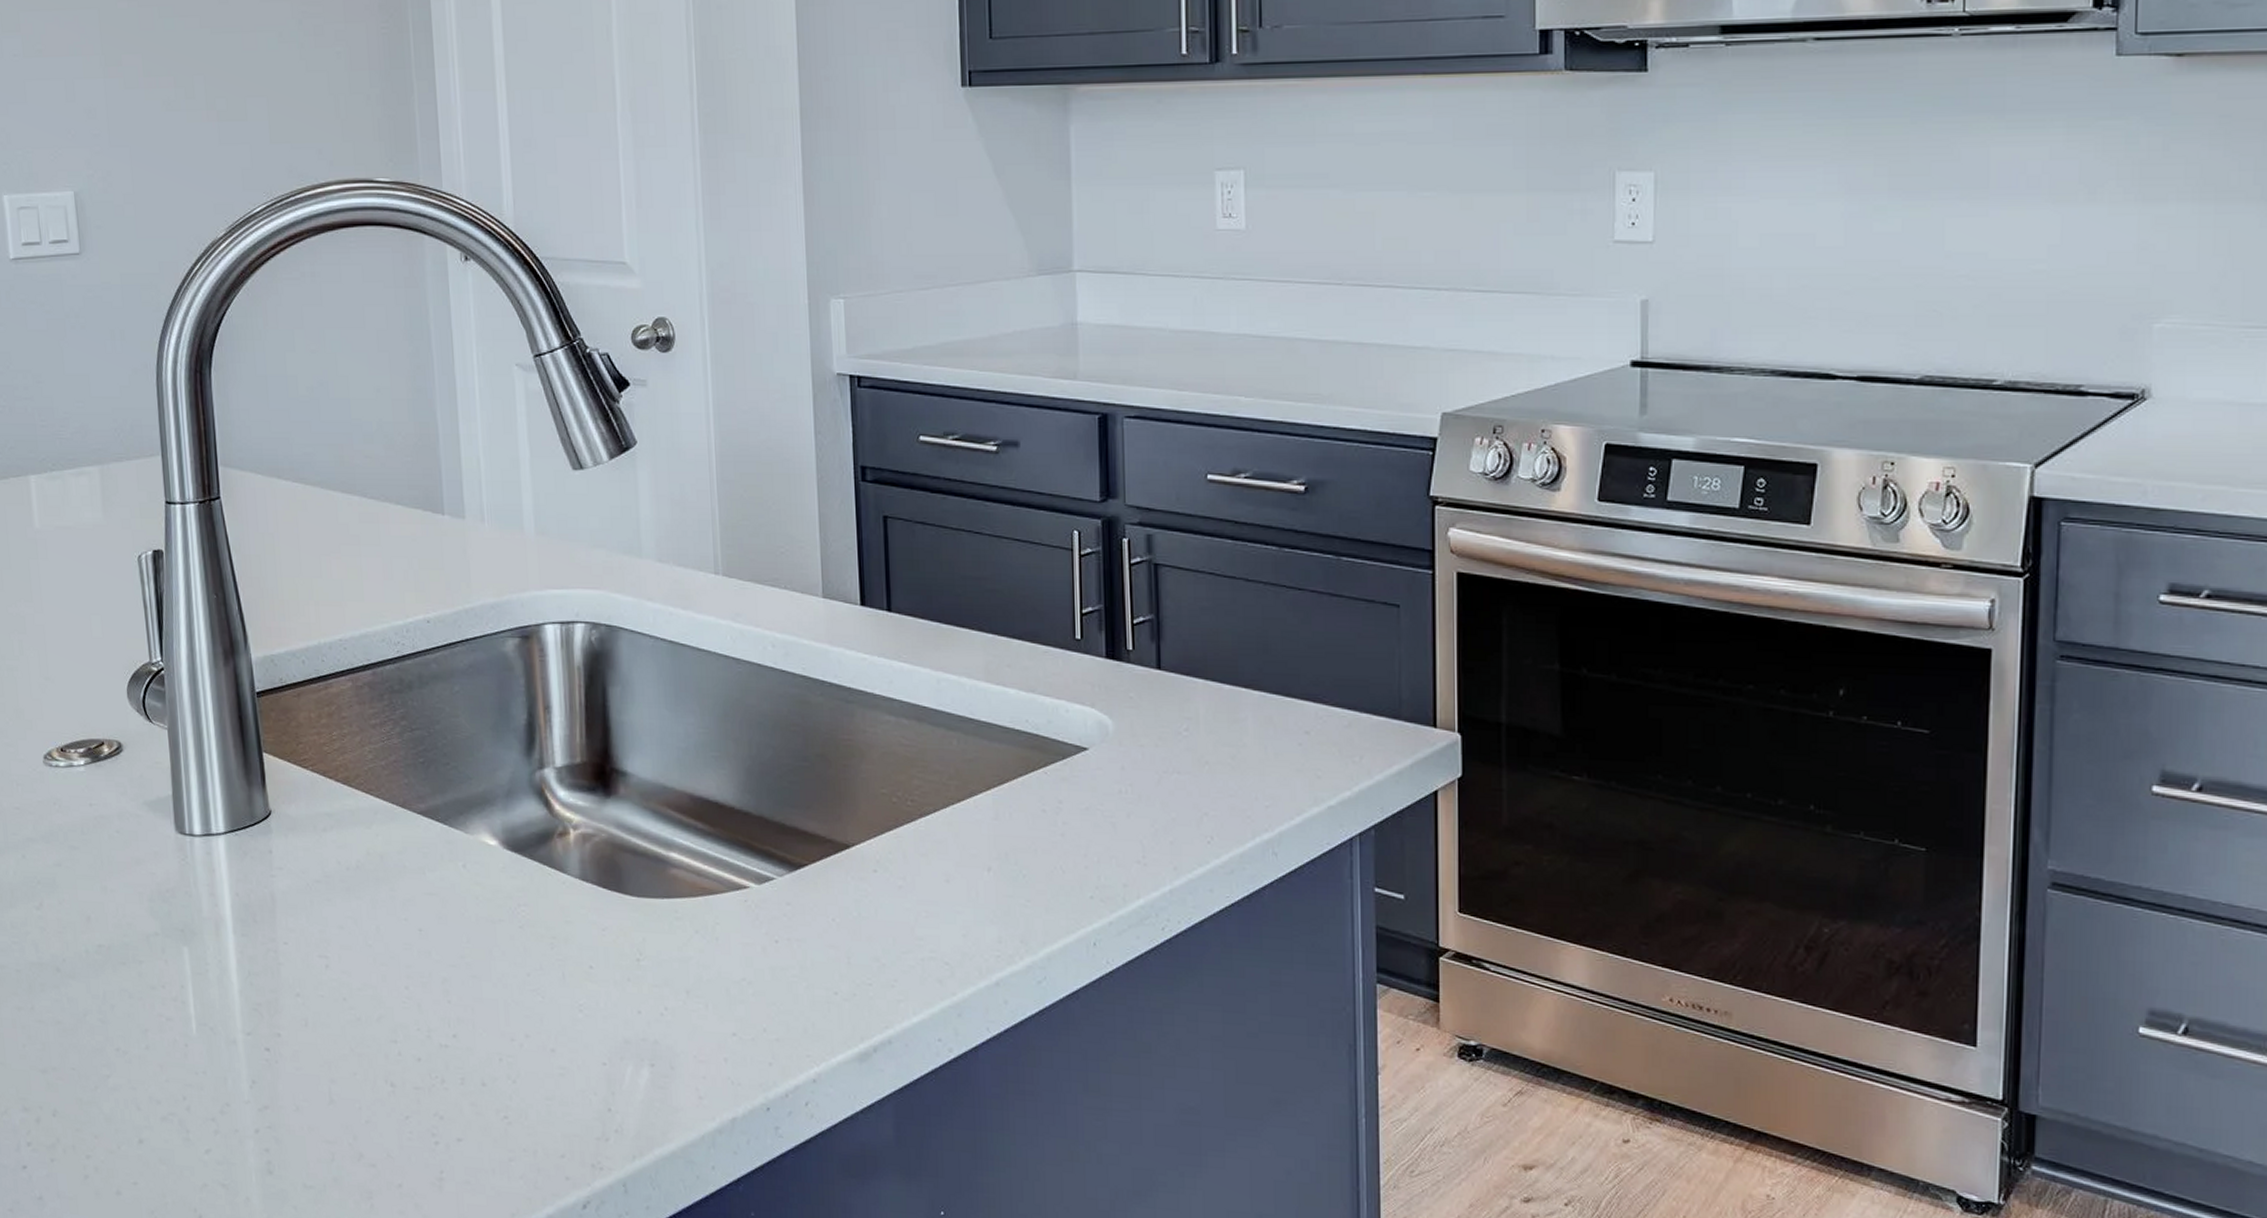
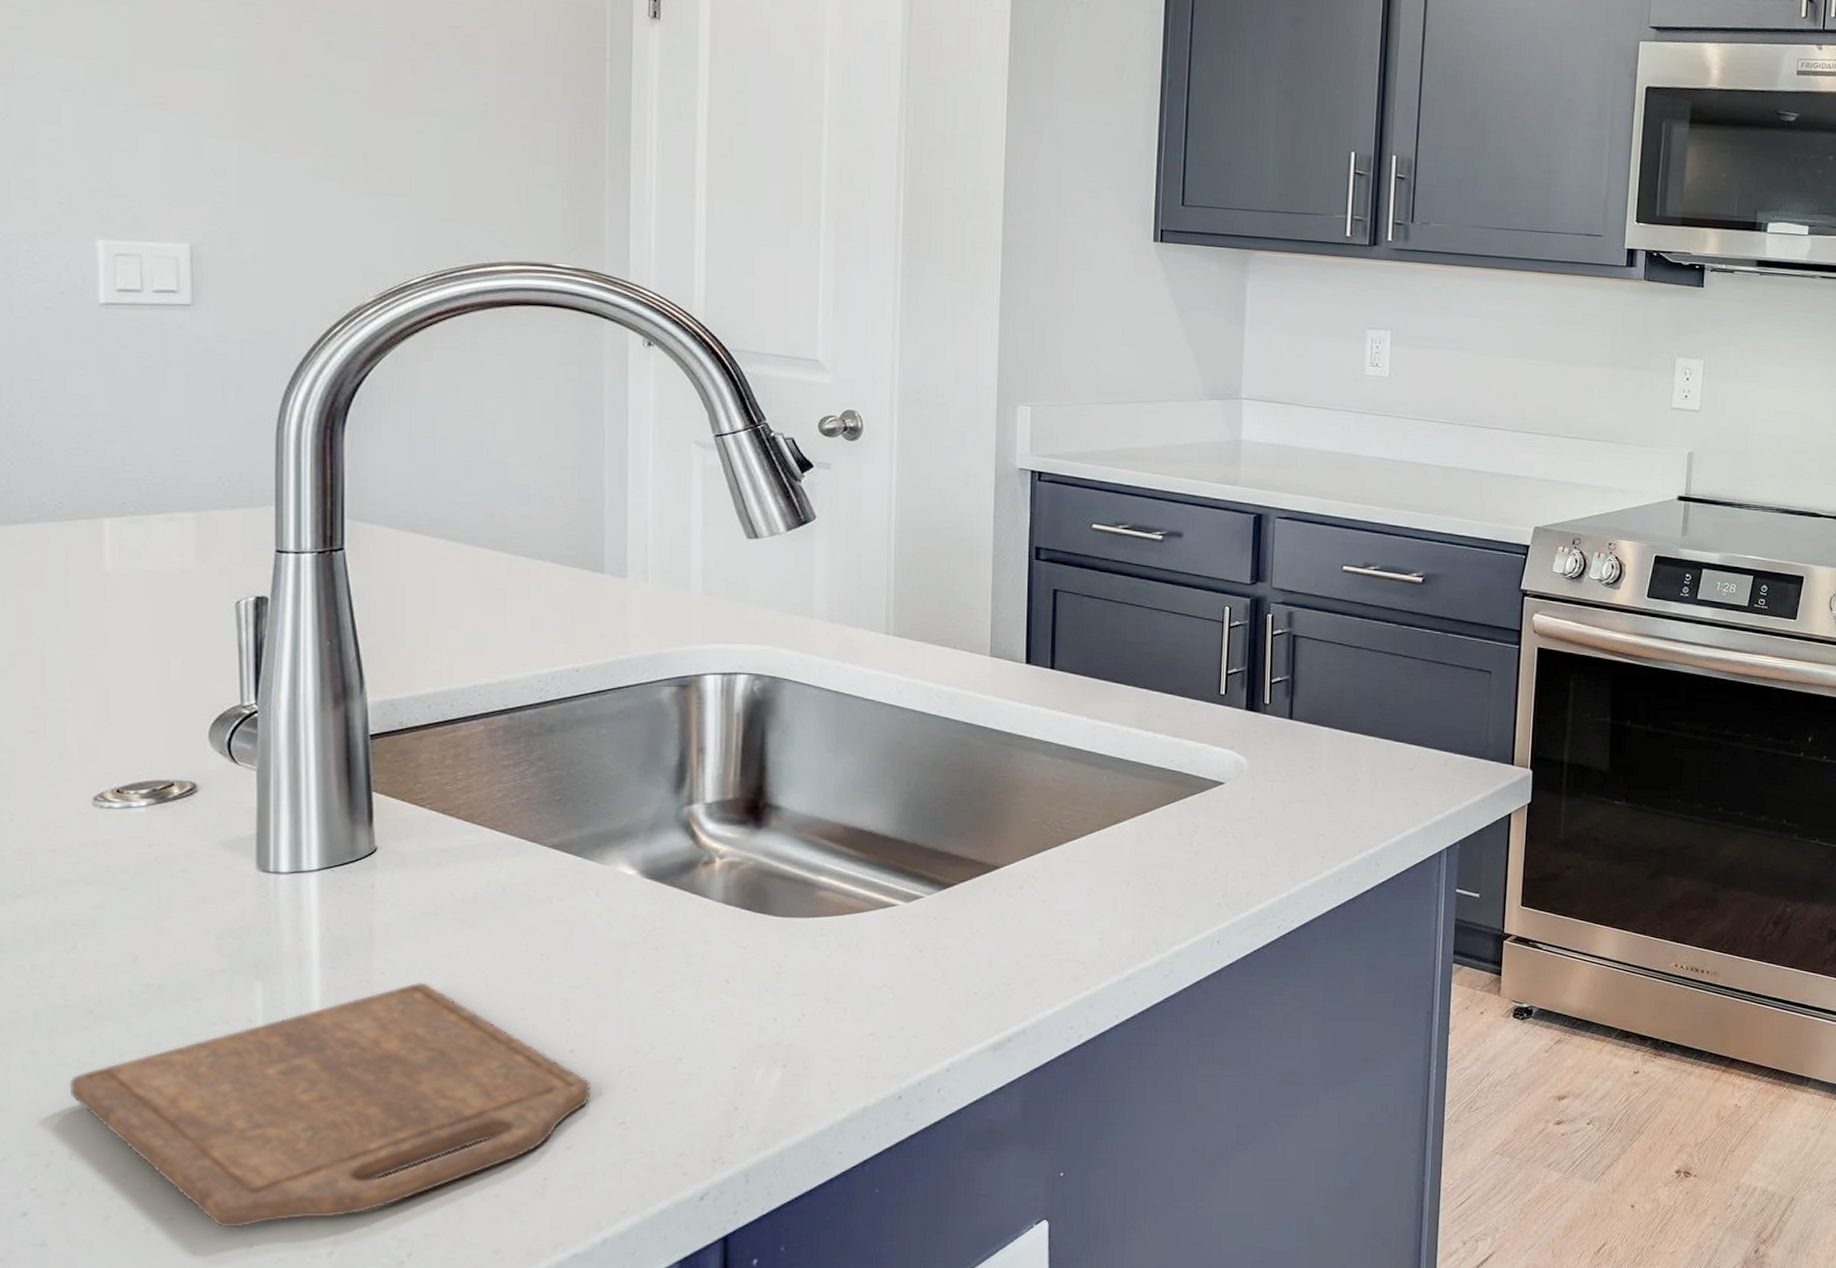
cutting board: none [47,953,475,1198] -> present [69,982,591,1228]

